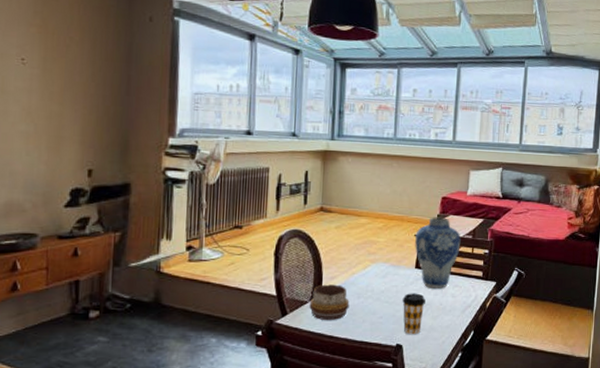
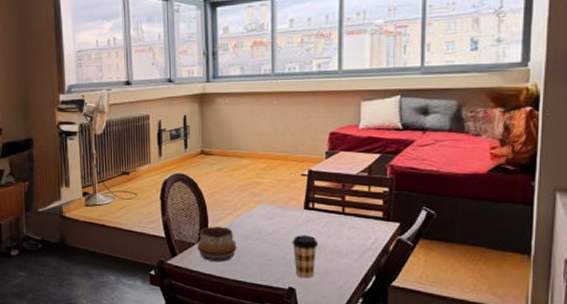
vase: present [415,217,461,288] -> none [302,154,355,230]

